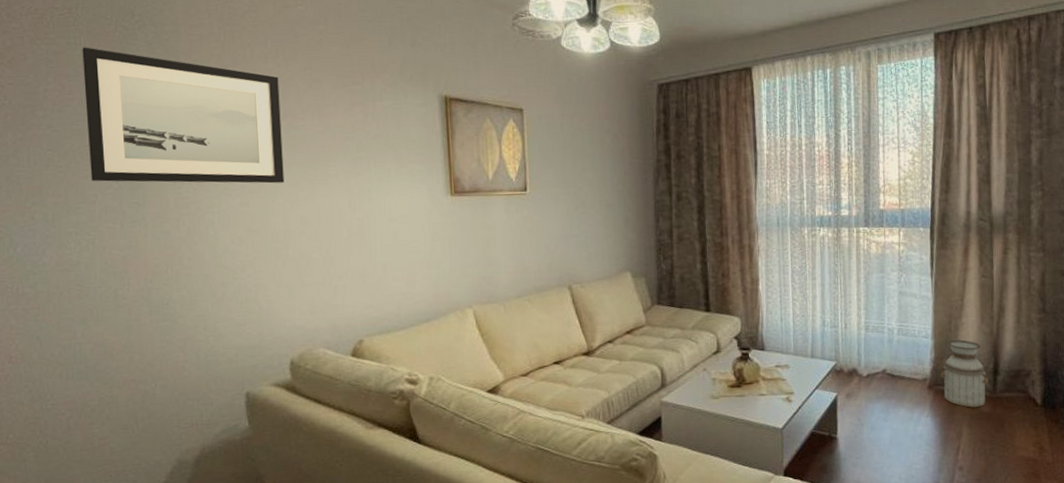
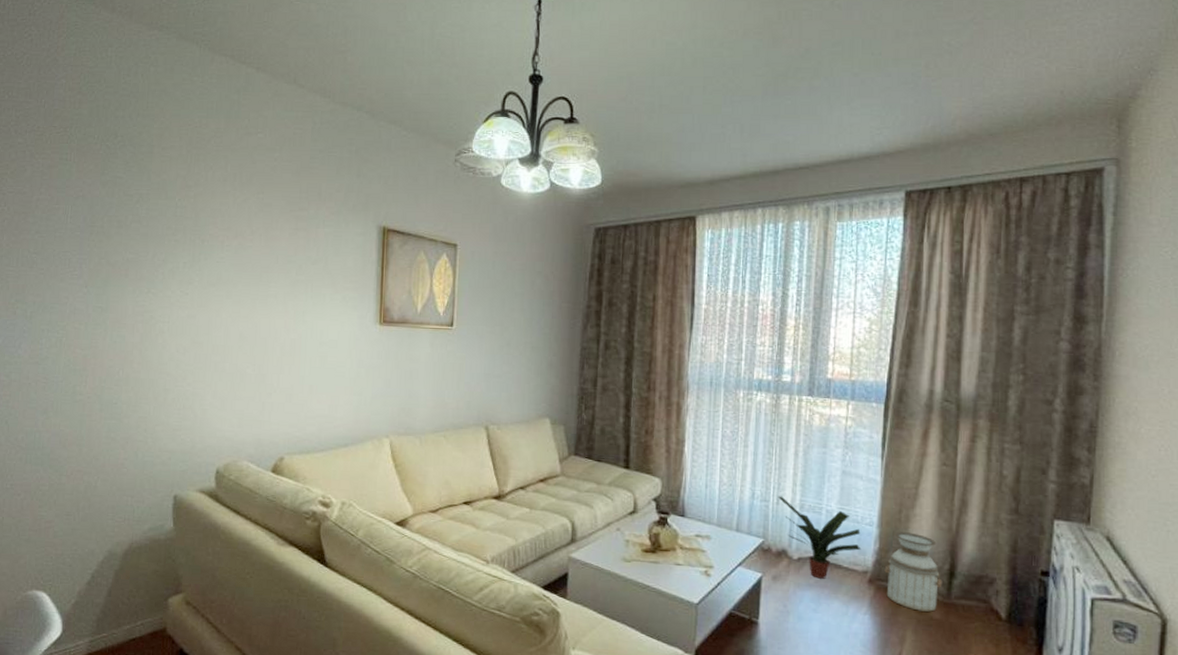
wall art: present [82,47,285,184] -> none [65,163,234,299]
potted plant: none [845,320,920,391] -> present [777,496,861,579]

